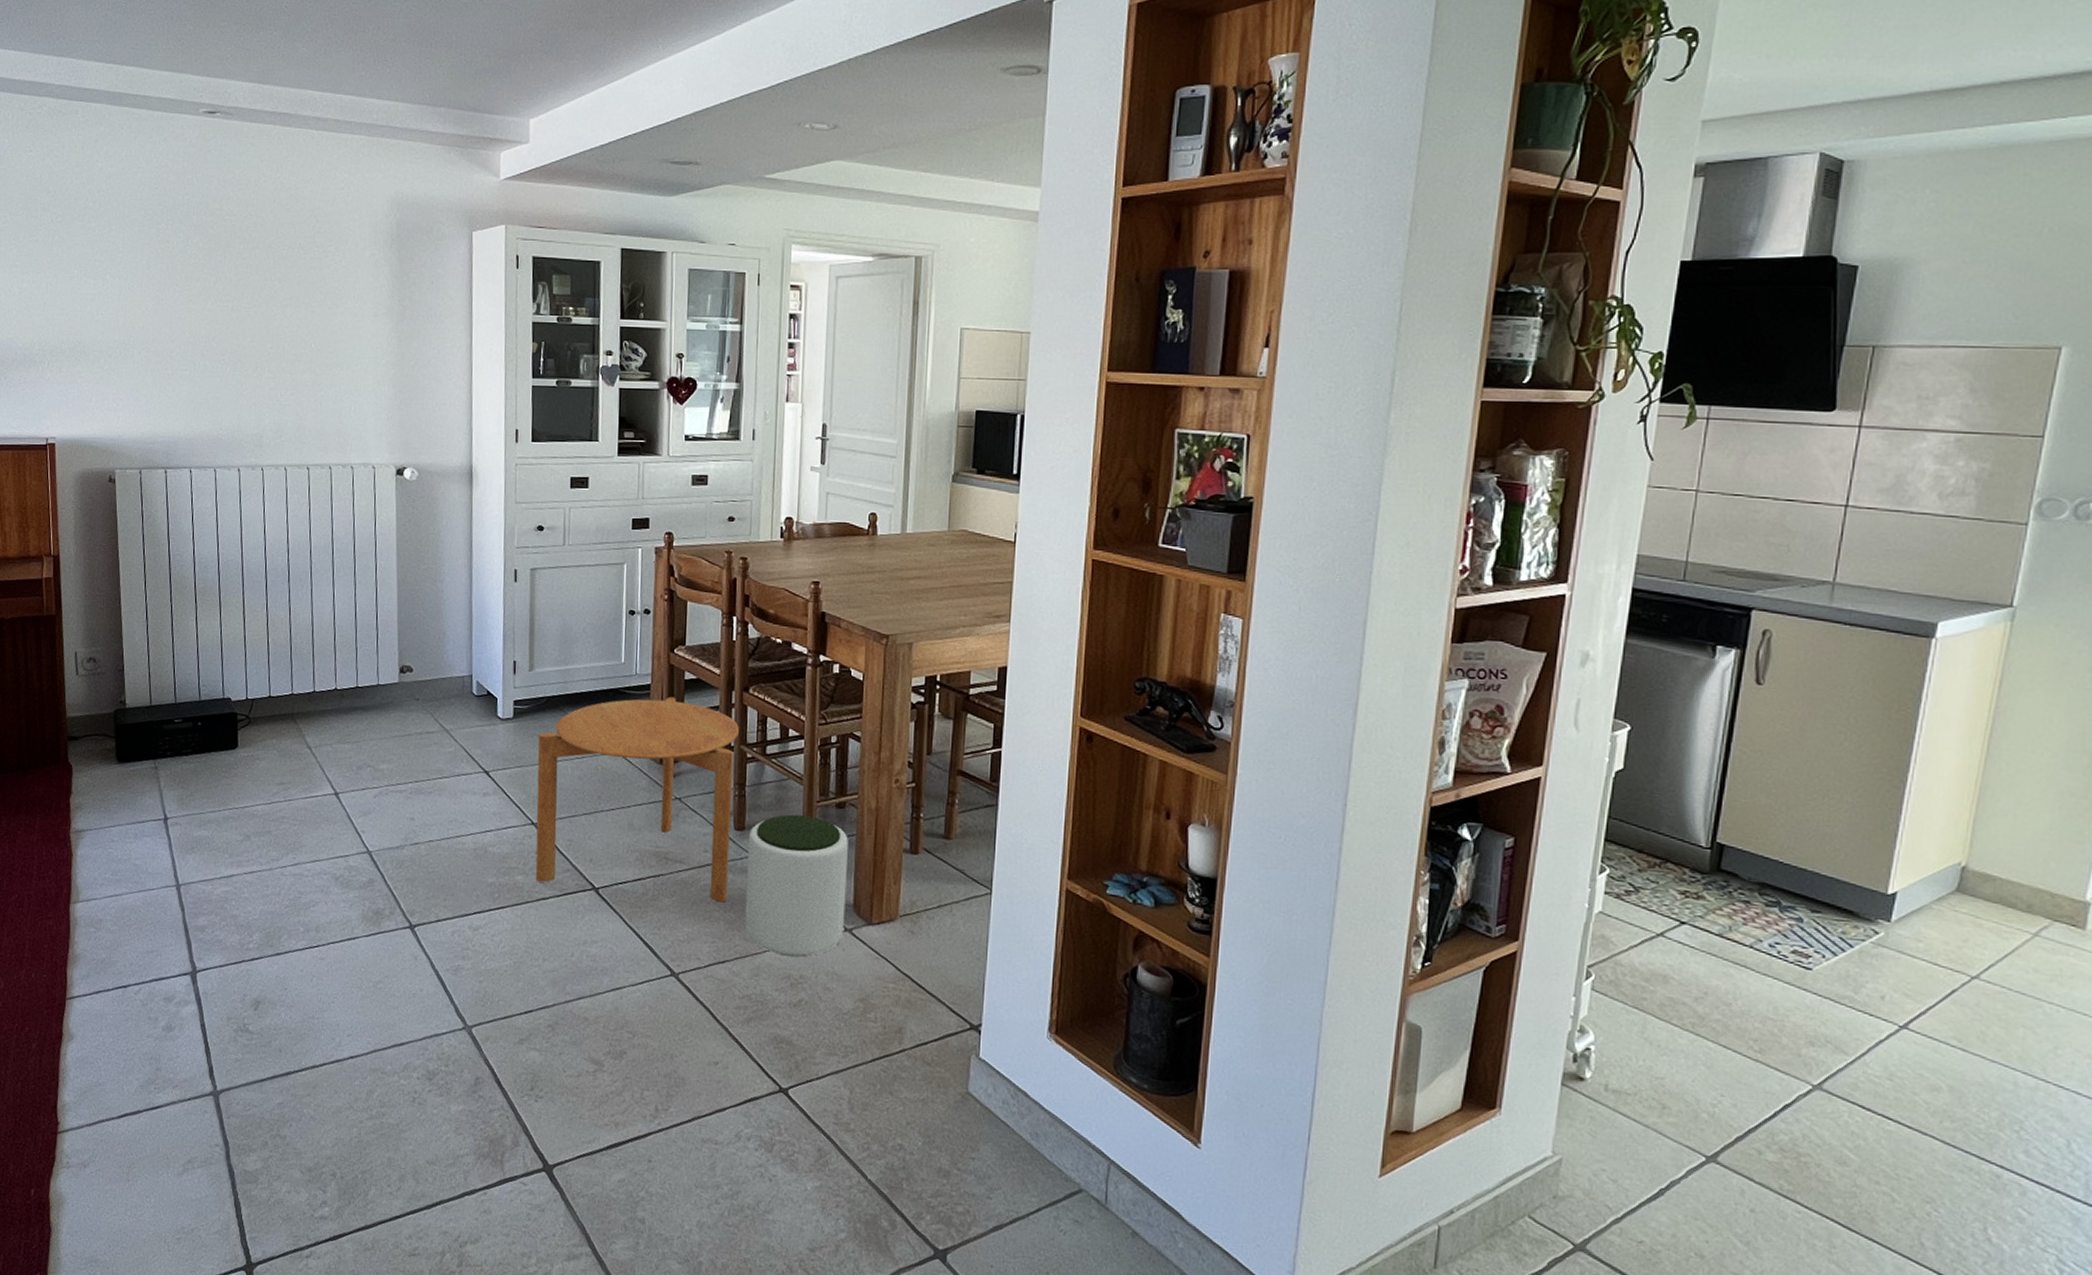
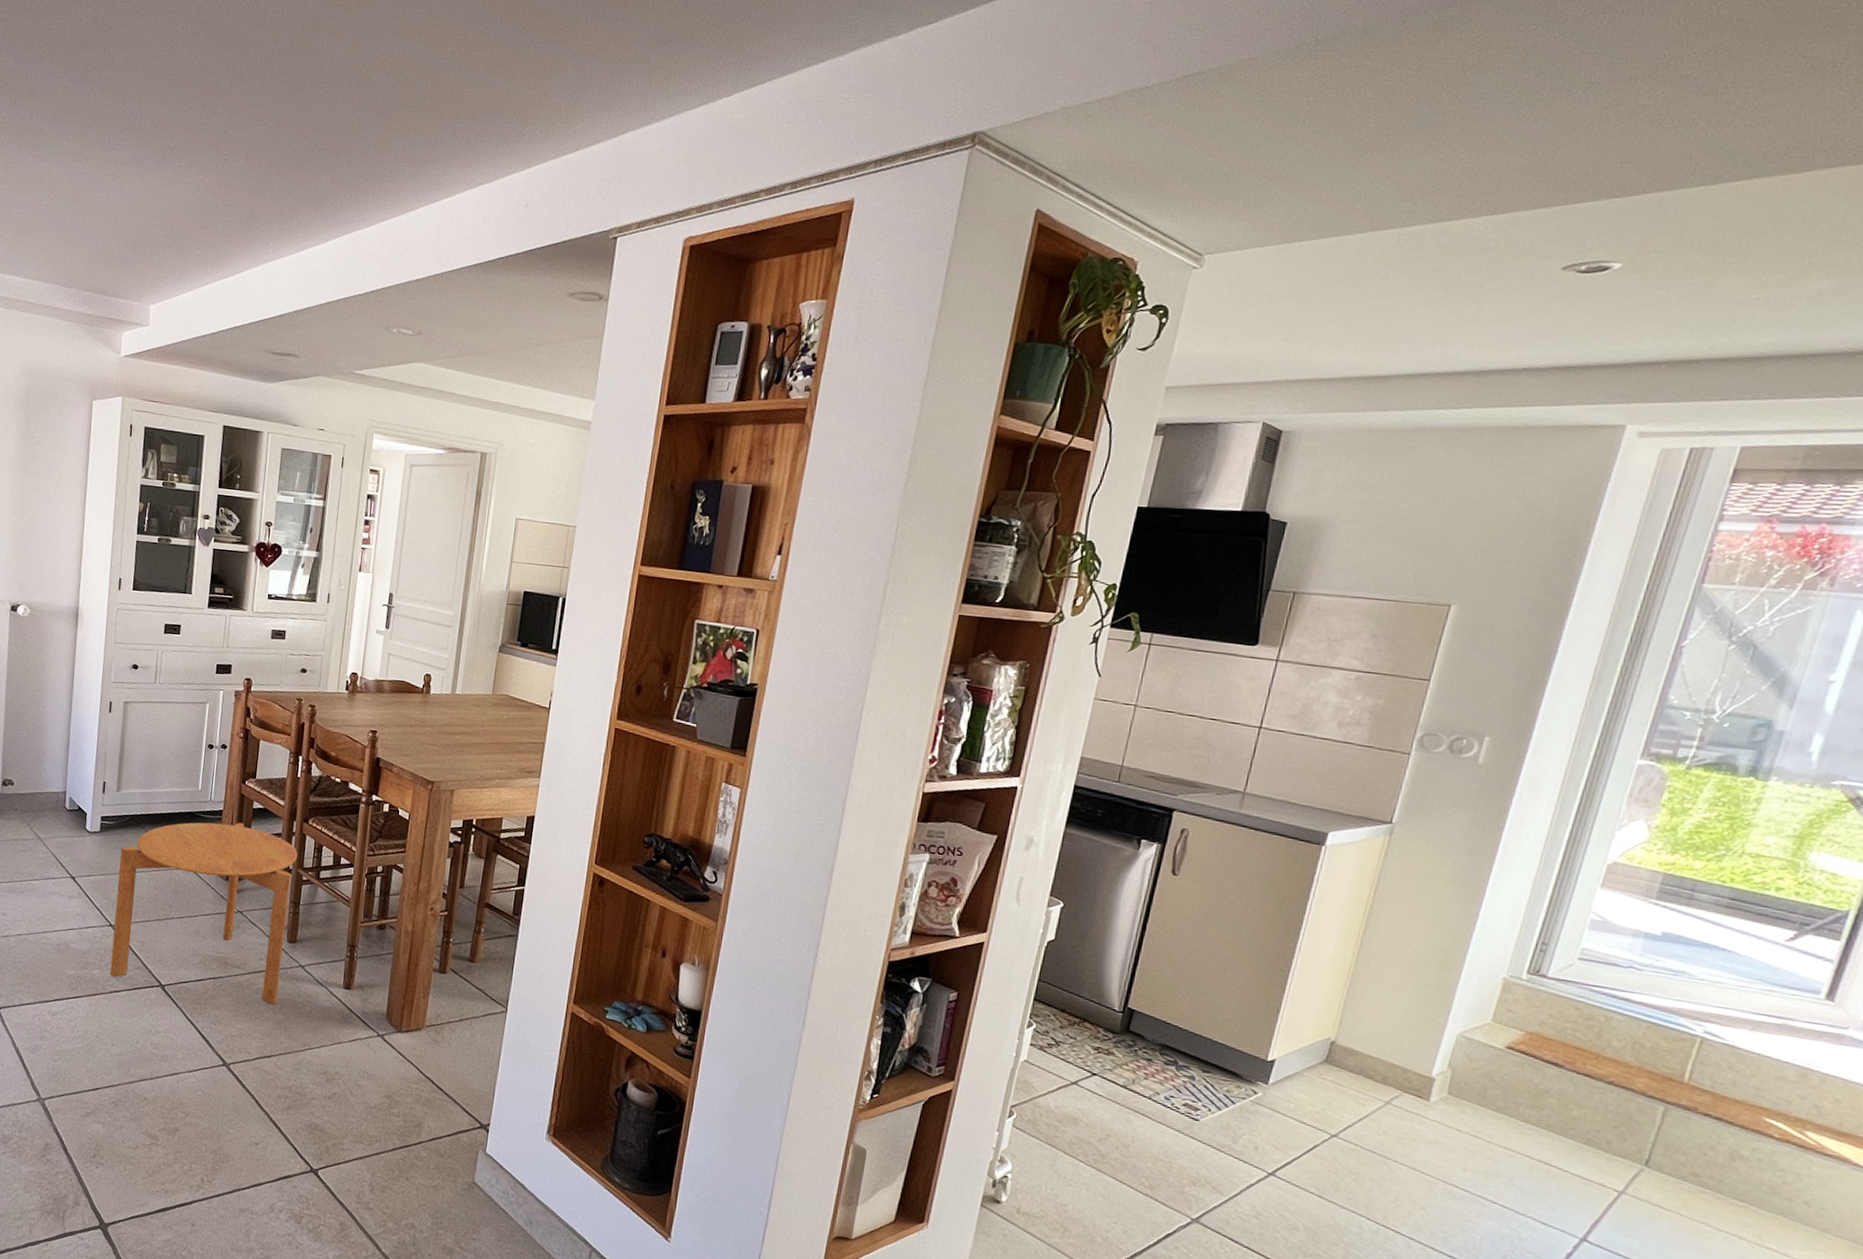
plant pot: present [744,814,848,957] -> none [290,932,386,1056]

